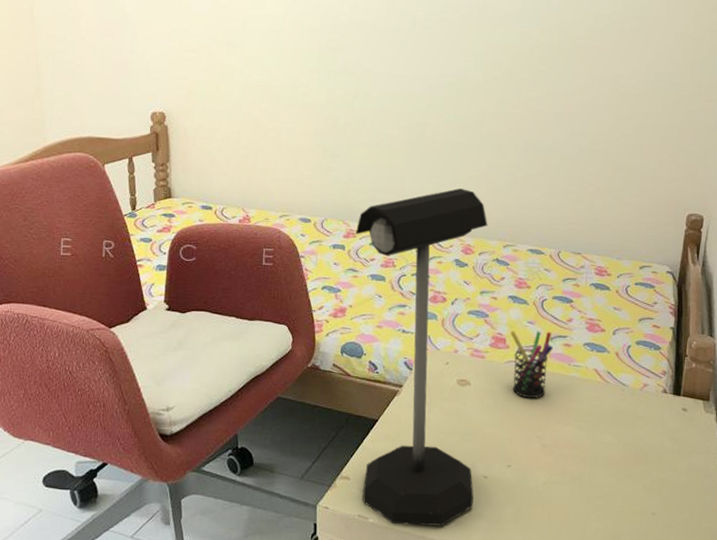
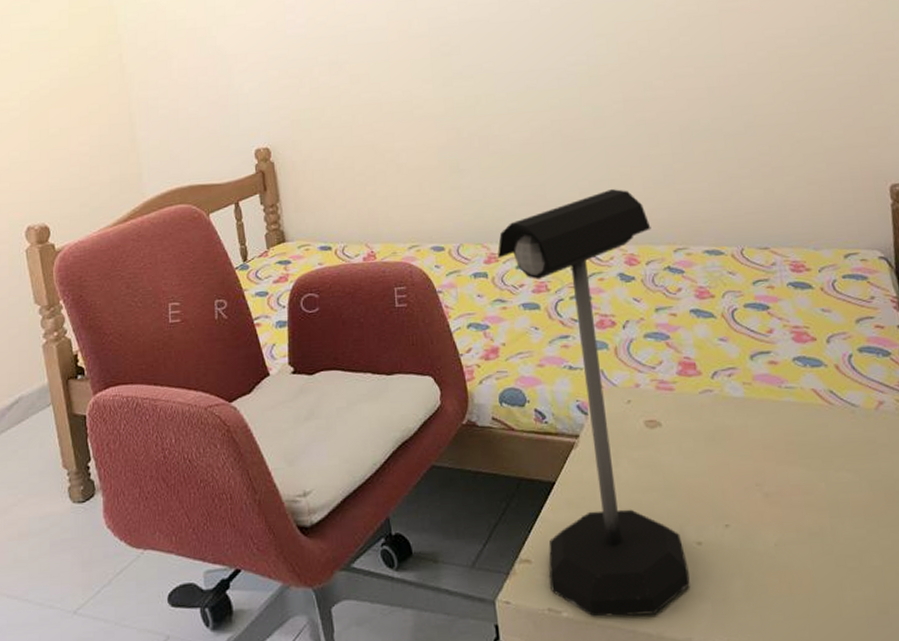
pen holder: present [510,331,554,399] -> none [700,348,757,436]

